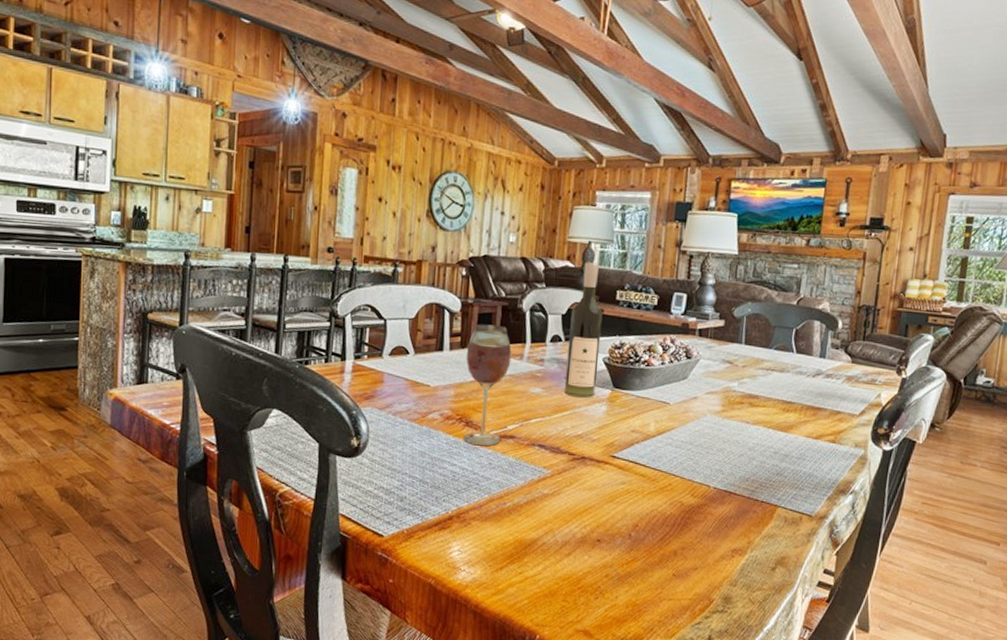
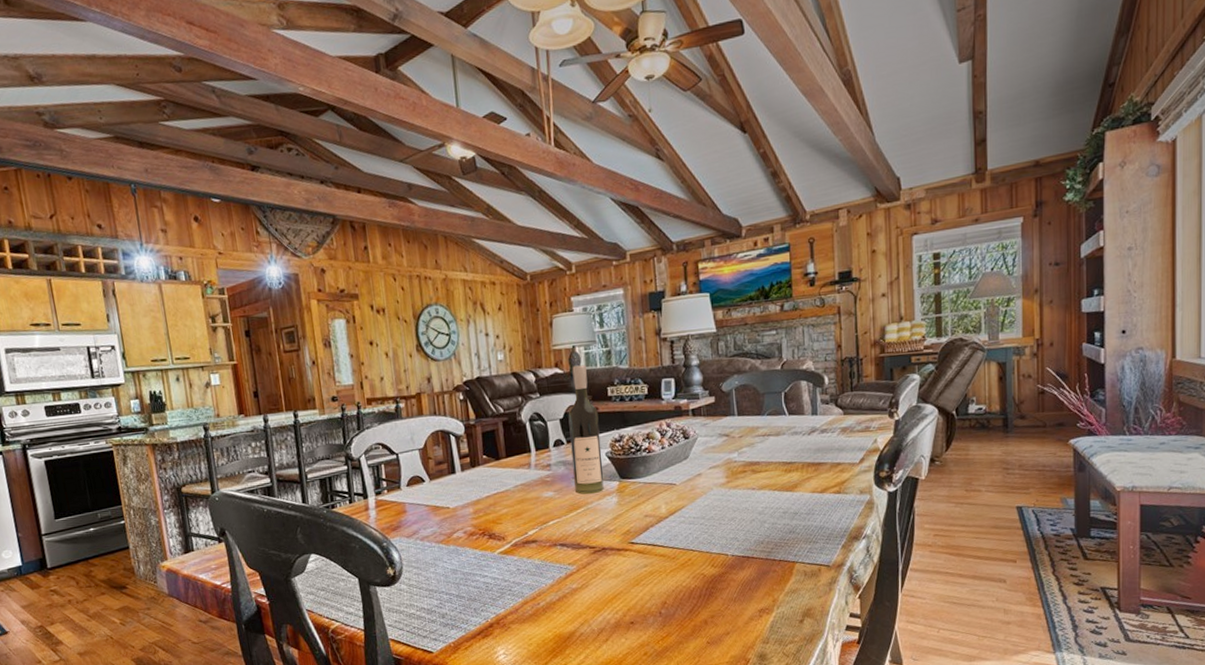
wineglass: present [463,324,512,447] -> none [477,440,524,555]

